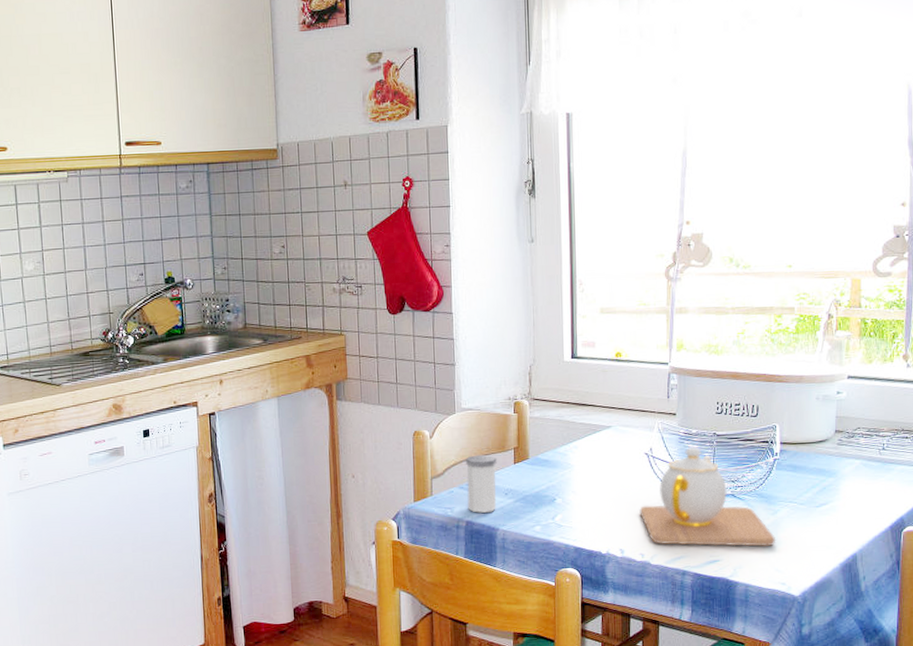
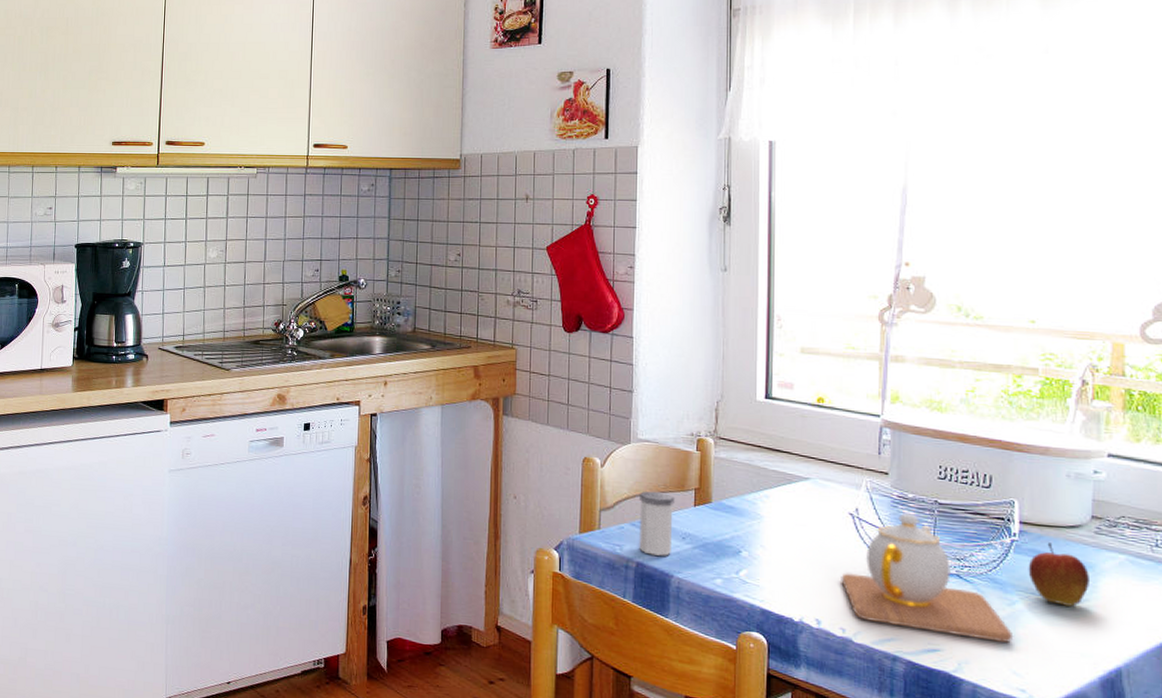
fruit: none [787,457,833,509] -> present [1028,543,1089,607]

